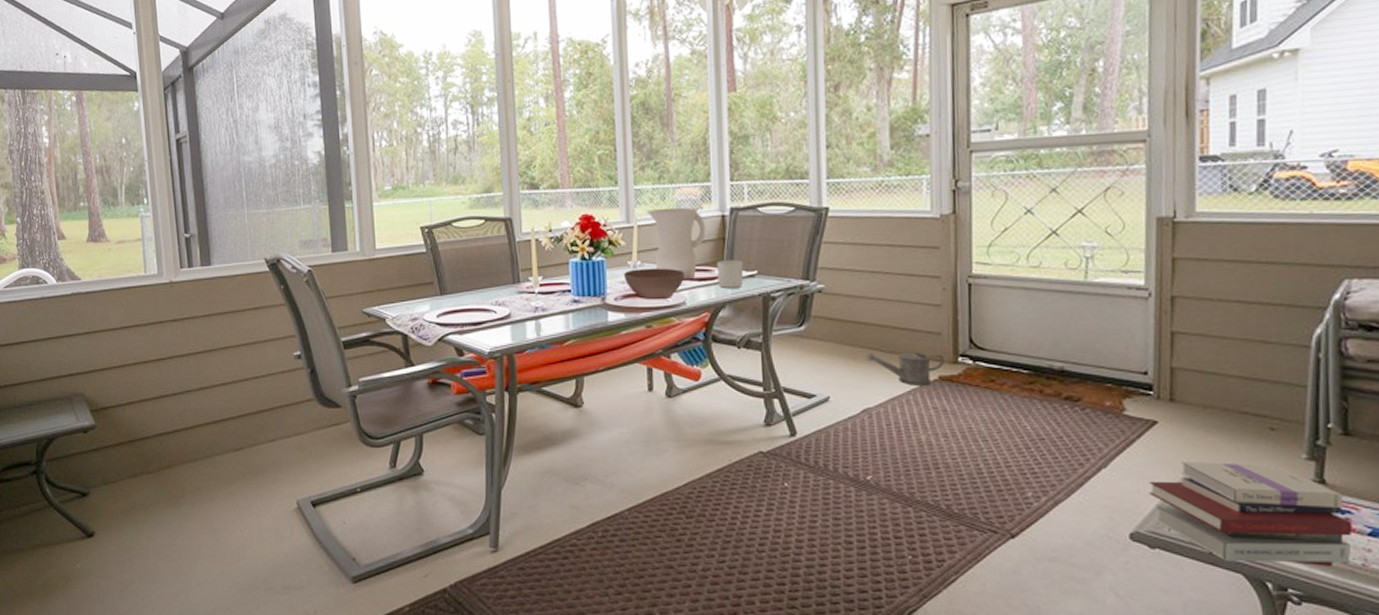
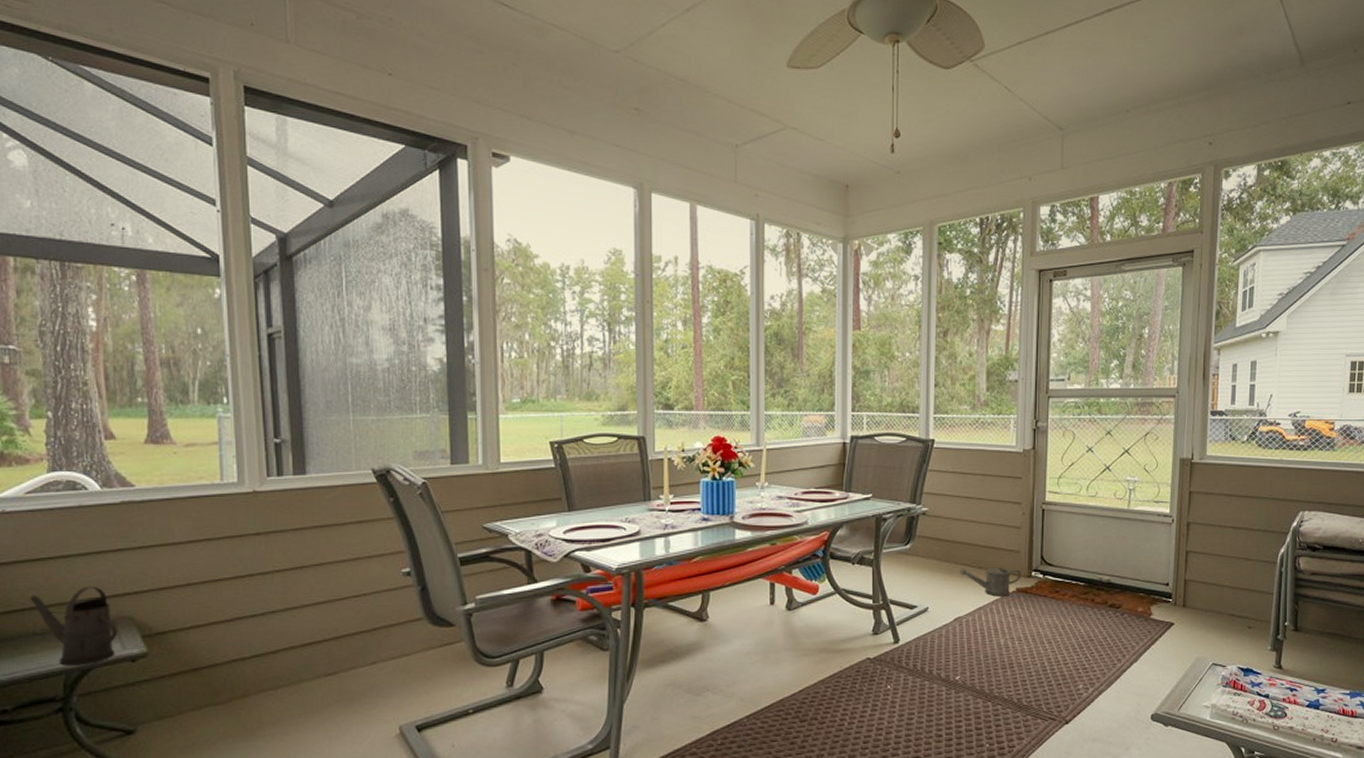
watering can: none [10,366,73,435] -> present [29,586,117,666]
bowl: present [623,268,686,300] -> none [751,489,809,520]
pitcher: present [647,208,706,280] -> none [775,434,829,501]
mug: present [717,259,744,288] -> none [837,483,860,509]
books: present [1149,461,1353,566] -> none [1165,654,1298,733]

